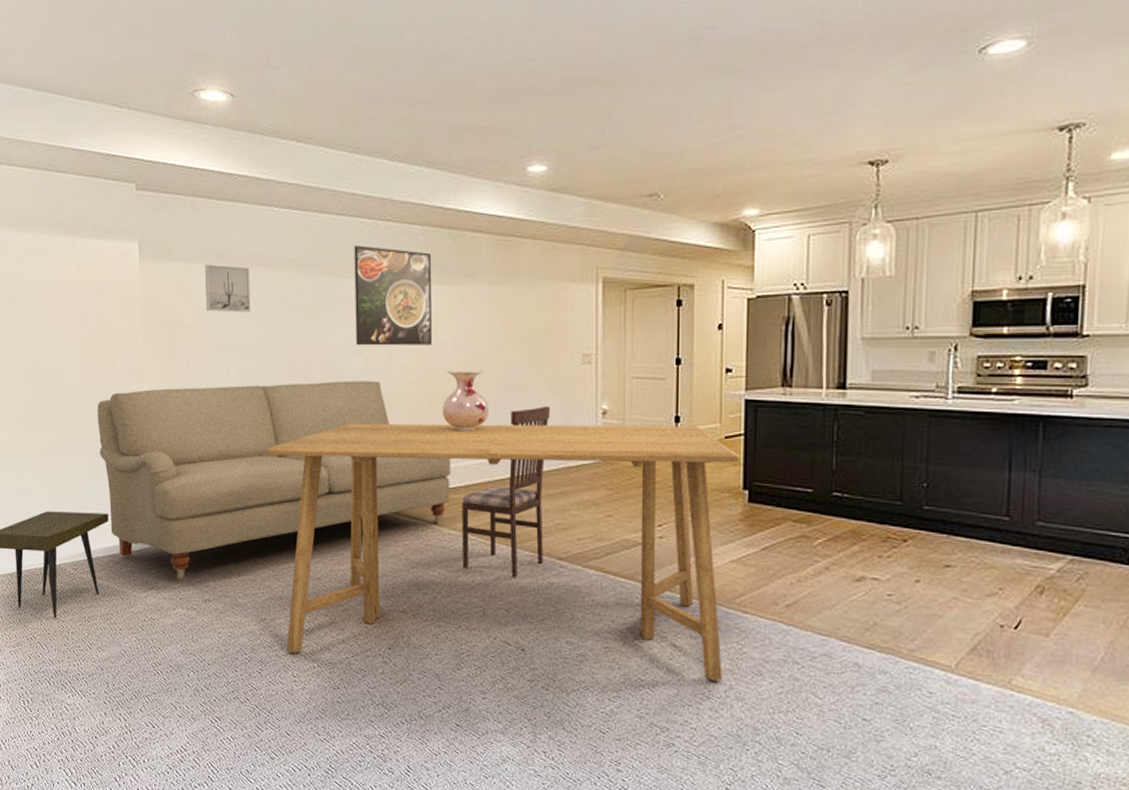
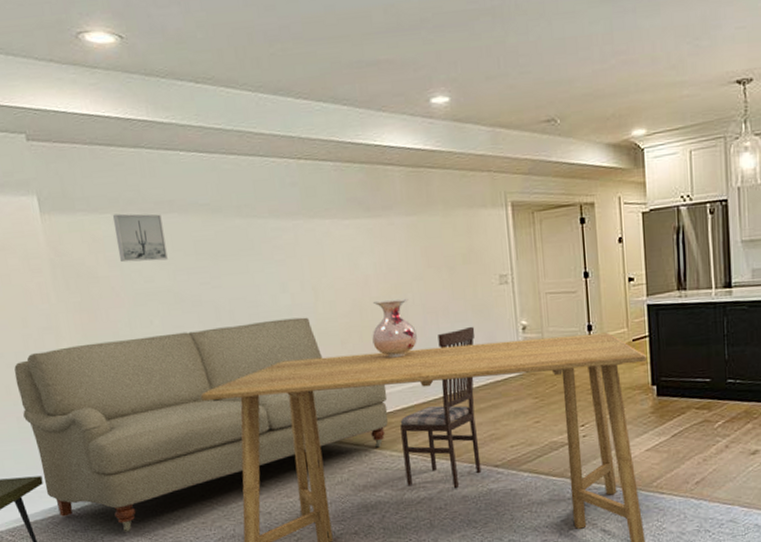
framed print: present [354,245,433,346] -> none [267,185,355,285]

